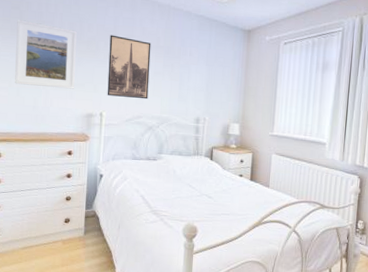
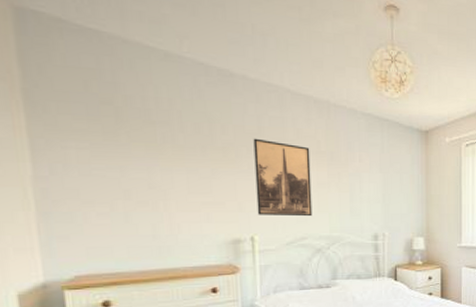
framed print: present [15,20,77,89] -> none [111,119,211,210]

